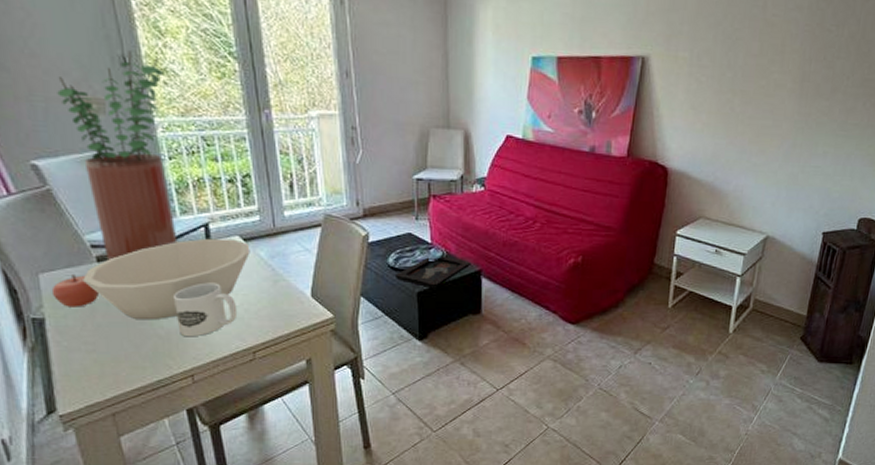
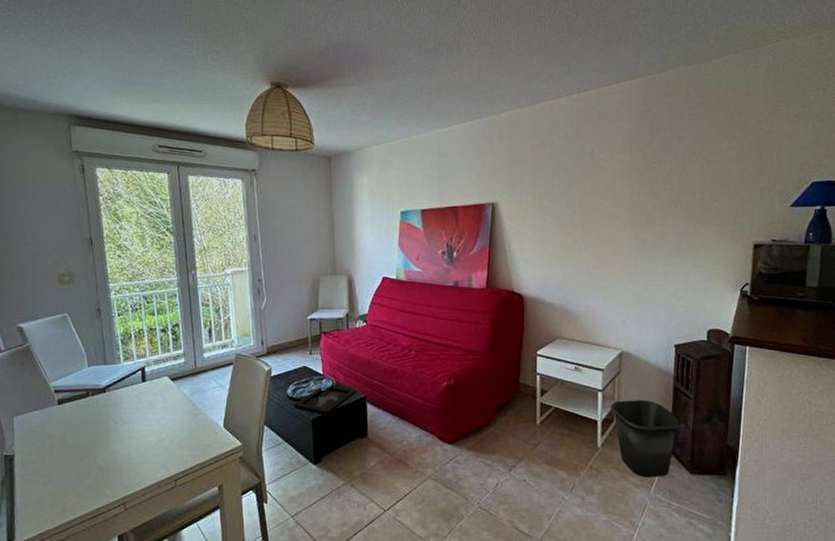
fruit: present [51,275,99,307] -> none [21,416,57,445]
vase: present [57,50,178,260] -> none [42,234,120,403]
bowl: present [83,238,250,320] -> none [46,379,176,454]
mug: present [172,282,238,337] -> none [113,418,164,468]
waste bin: none [747,287,818,364] -> present [610,399,682,478]

